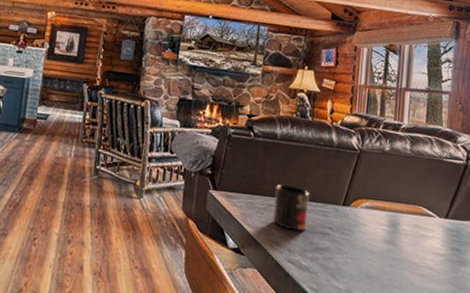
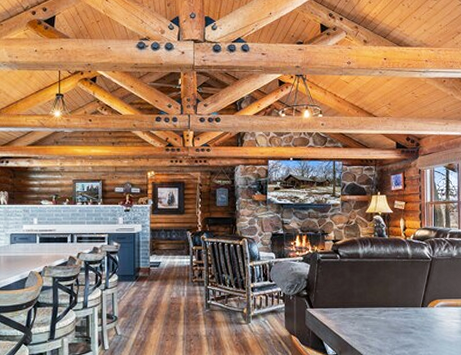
mug: present [272,184,310,232] -> none [362,295,393,334]

